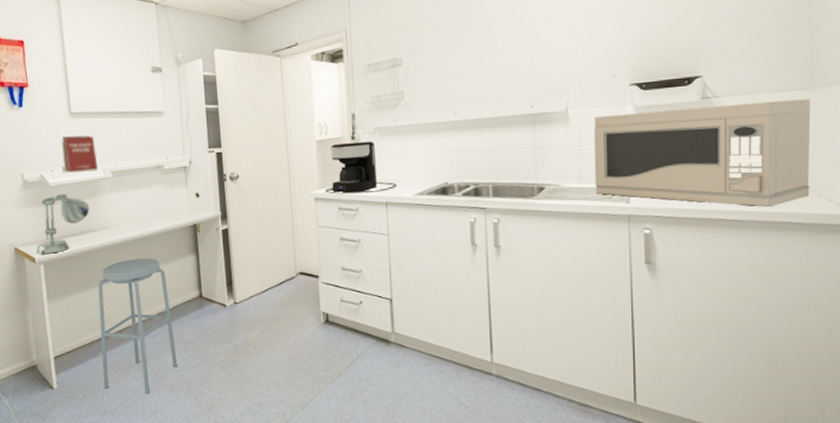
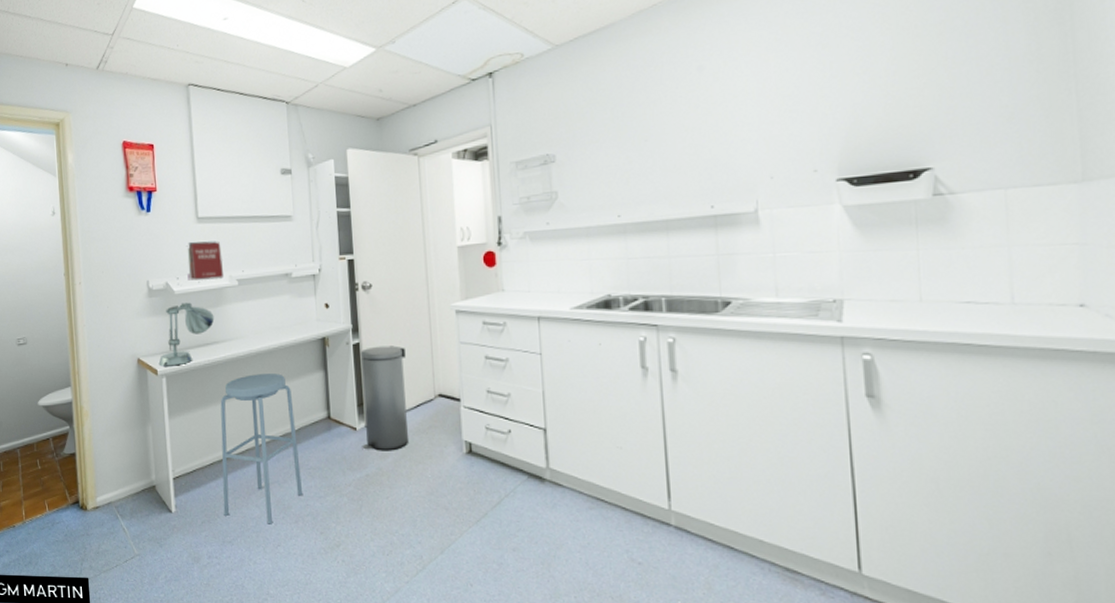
pedal bin: none [229,230,273,324] -> present [360,345,408,451]
coffee maker: present [325,141,397,195] -> none [468,247,551,307]
microwave: present [594,99,811,207] -> none [791,194,1093,330]

